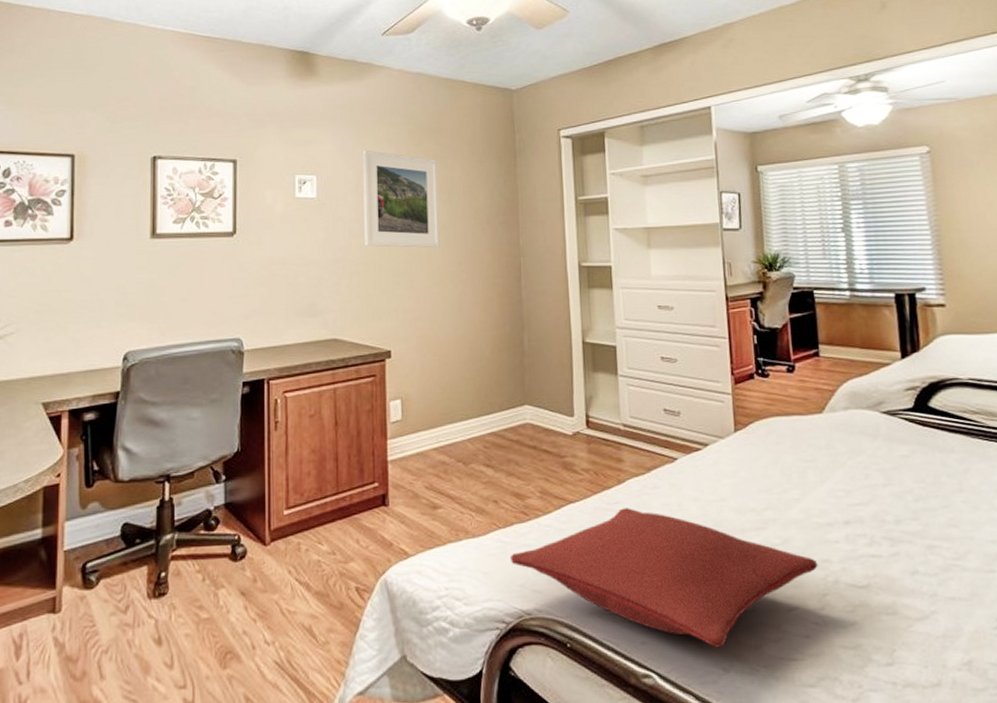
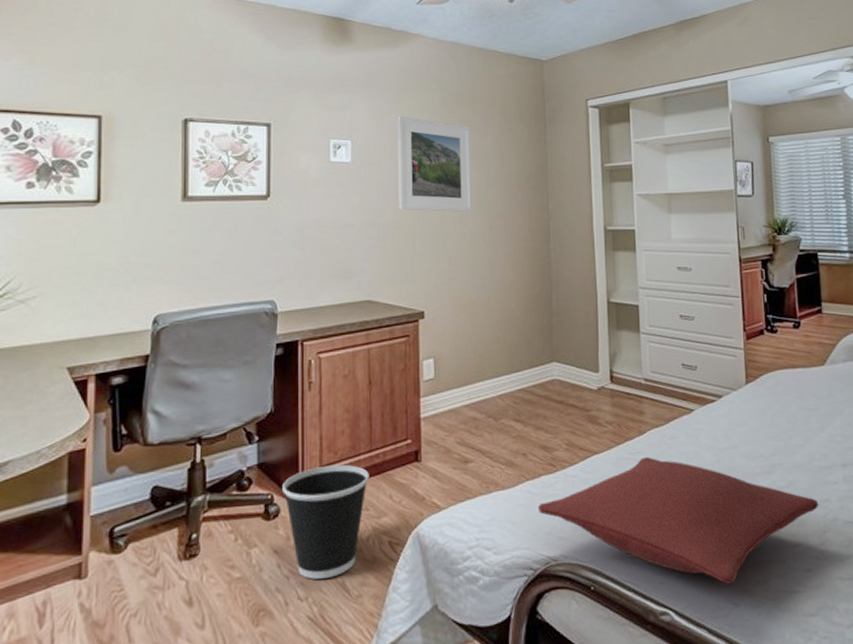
wastebasket: none [249,506,336,623] -> present [282,464,369,579]

